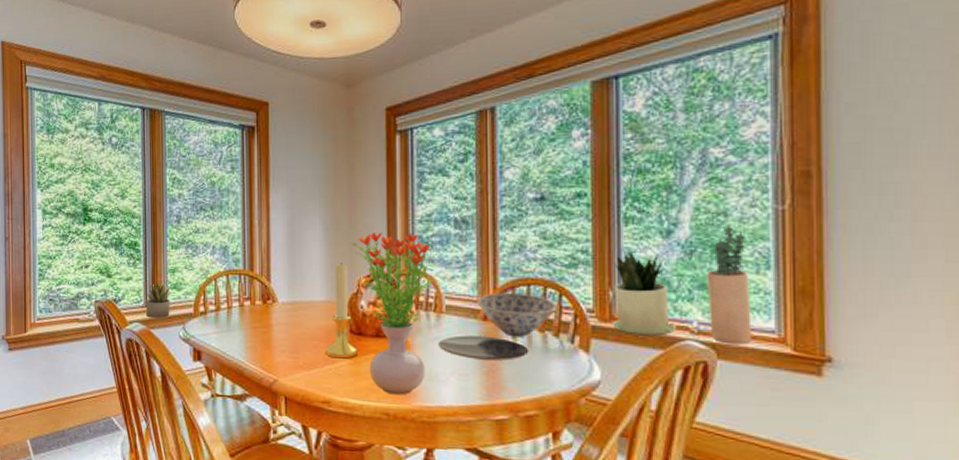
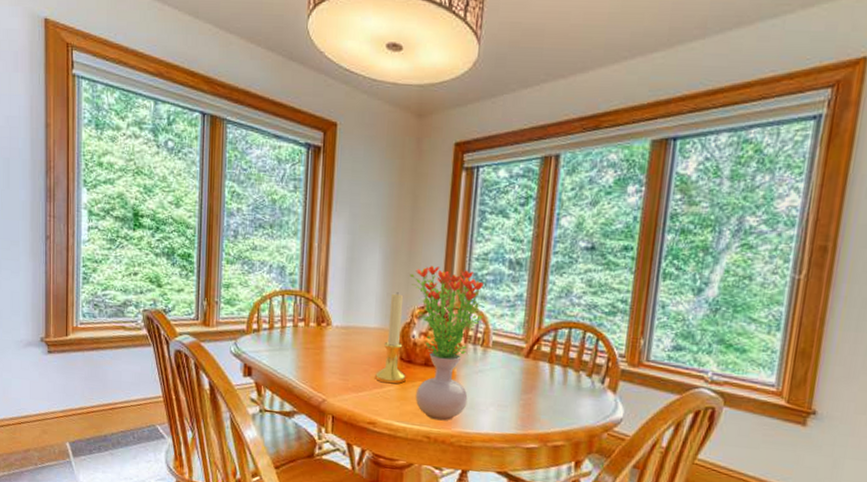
succulent plant: present [146,282,171,318] -> none [197,296,224,333]
plate: present [438,335,529,361] -> none [482,370,564,396]
bowl: present [477,292,556,337] -> none [522,333,593,376]
planter: present [613,253,677,336] -> none [640,306,695,383]
vase: present [705,225,752,345] -> none [722,288,764,395]

